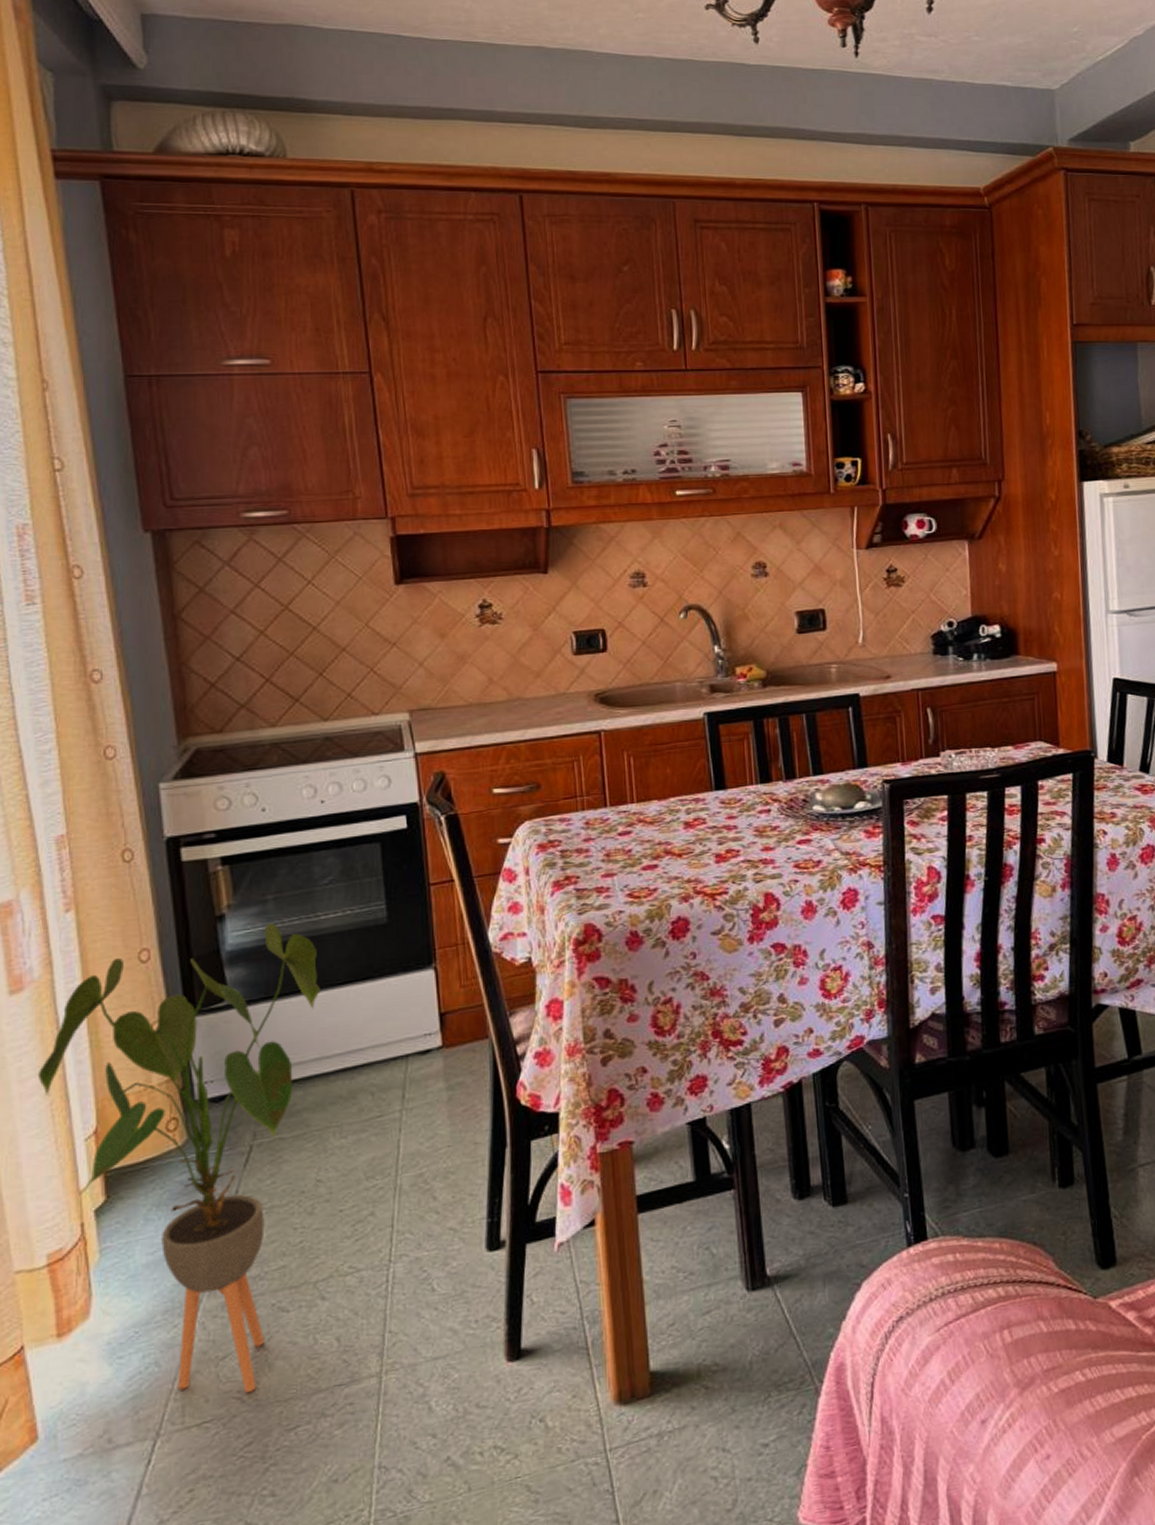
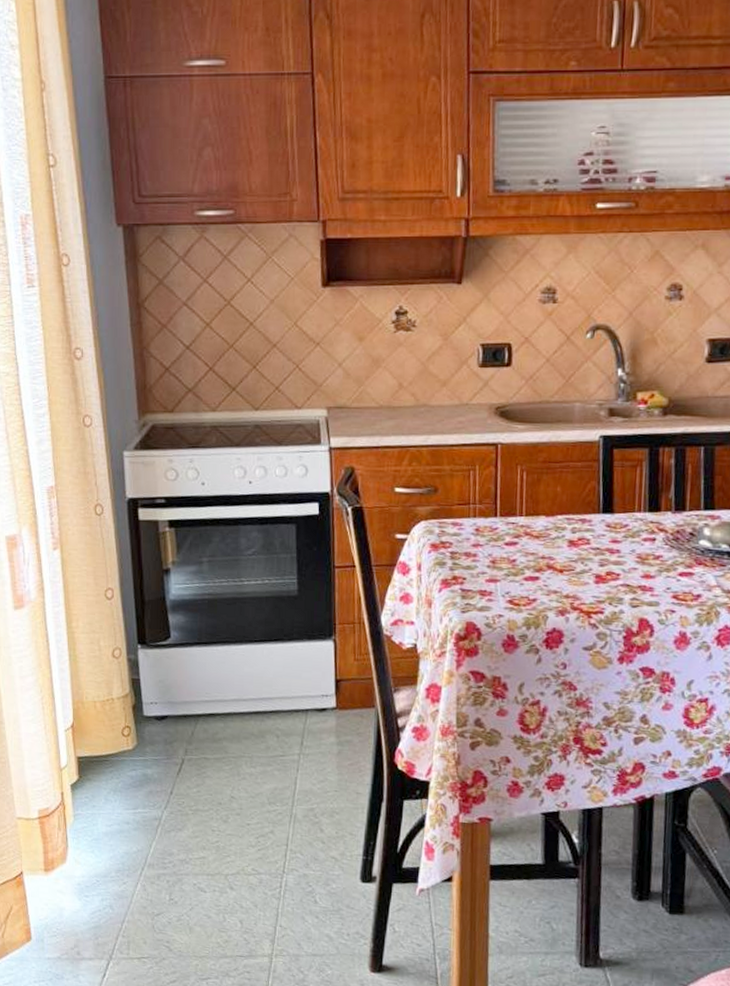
house plant: present [37,922,321,1394] -> none [33,581,241,945]

